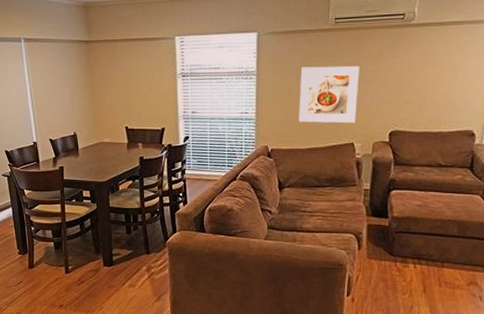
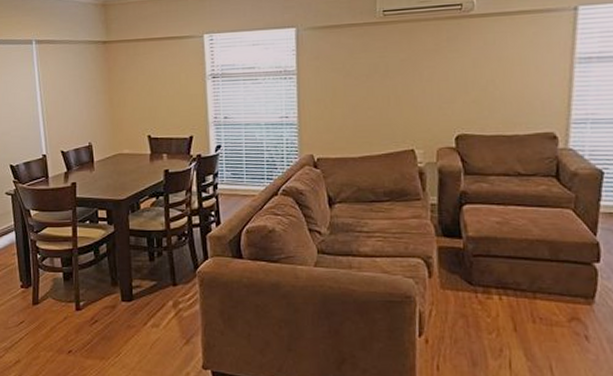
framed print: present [299,65,360,124] -> none [347,61,416,127]

